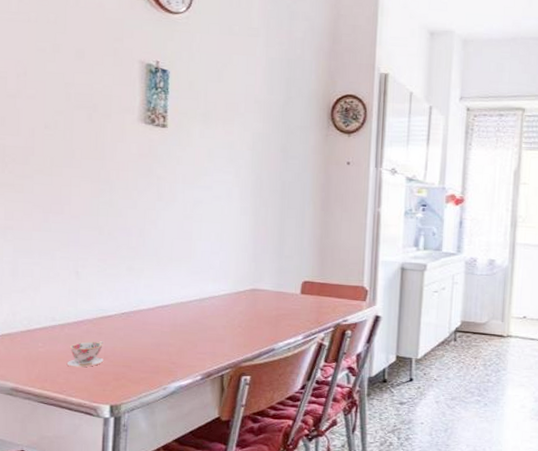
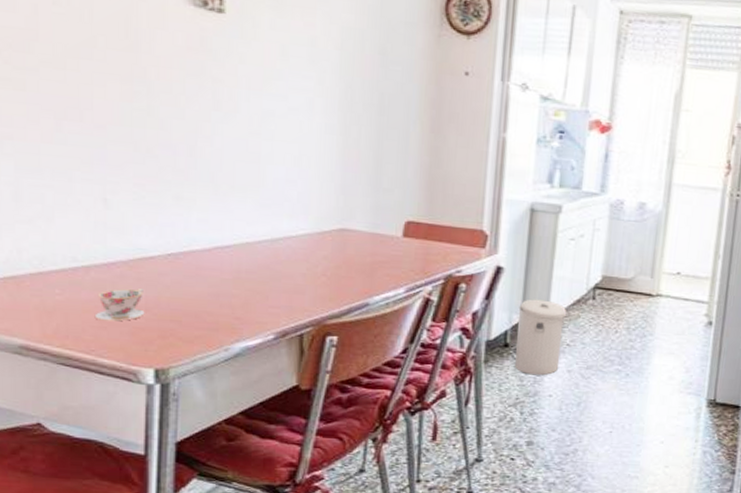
can: none [392,342,434,406] -> present [515,299,567,376]

